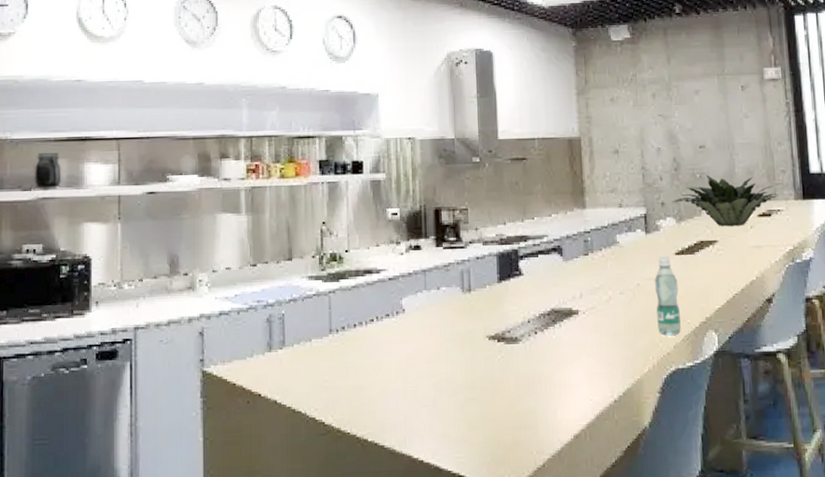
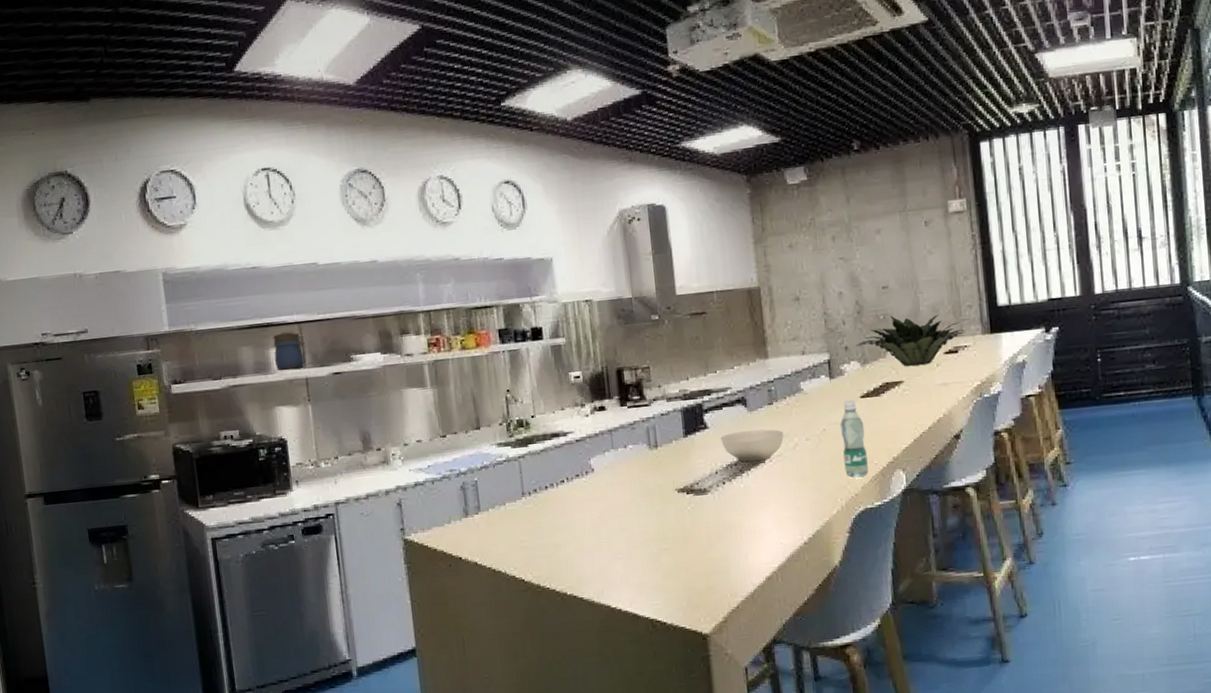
jar: present [34,153,61,188] -> none [222,341,249,376]
jar: none [89,148,121,187] -> present [274,333,306,371]
bowl: none [535,279,598,313] -> present [721,429,784,462]

